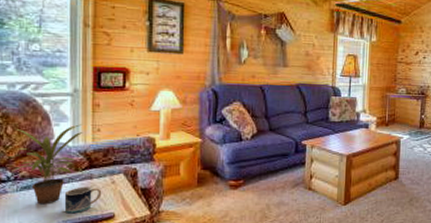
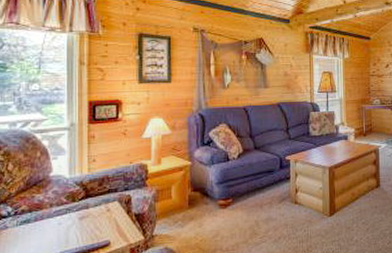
potted plant: present [8,124,83,205] -> none [9,156,80,237]
mug: present [64,186,102,214] -> none [62,216,98,245]

